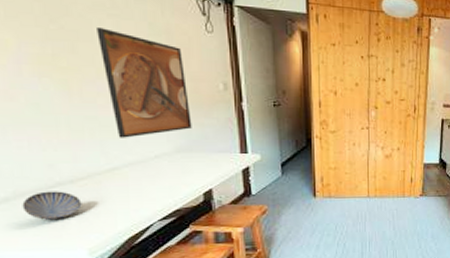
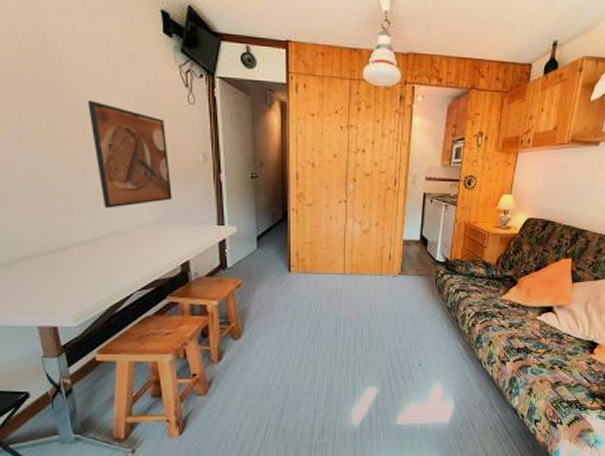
bowl: present [22,191,82,220] -> none [17,258,69,286]

